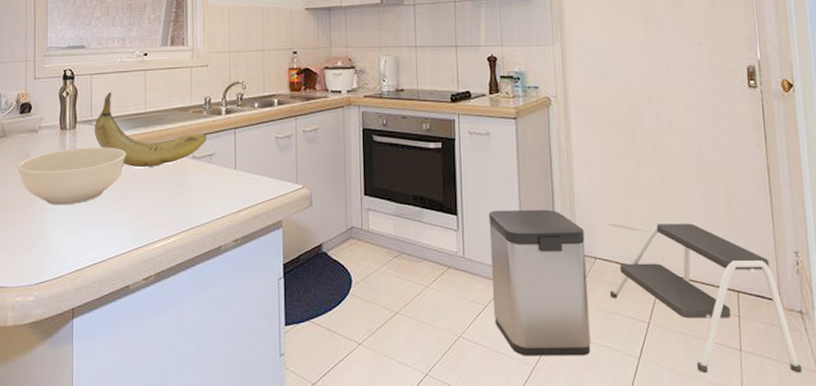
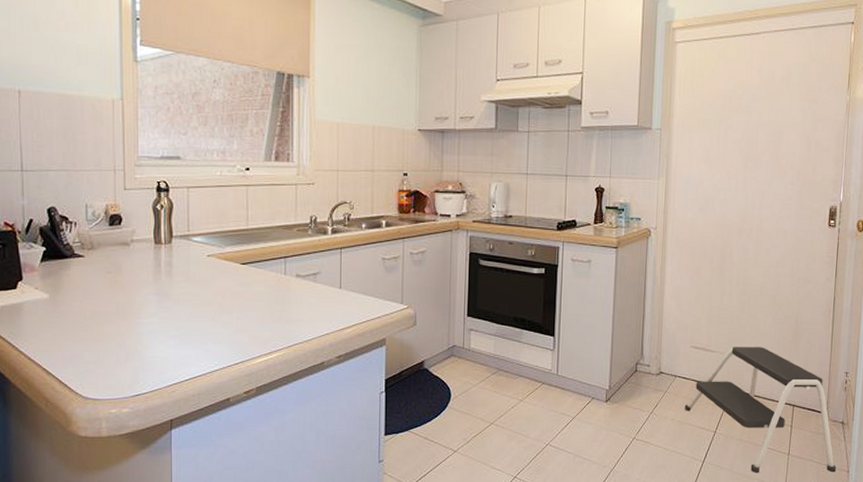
bowl: present [17,147,126,205] -> none [108,263,226,320]
banana: present [94,91,207,168] -> none [191,206,312,285]
pedal bin: present [488,209,591,357] -> none [580,332,668,461]

